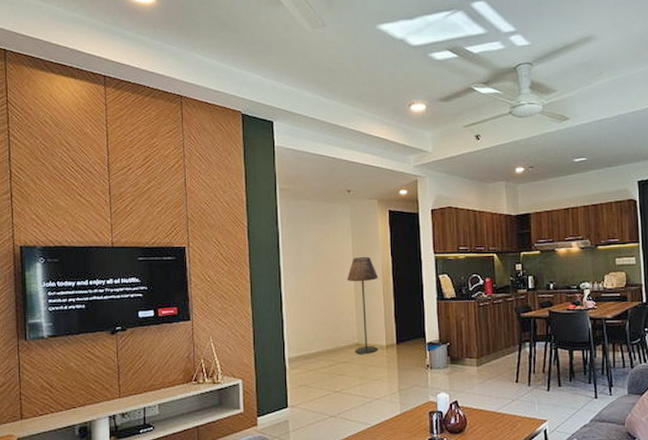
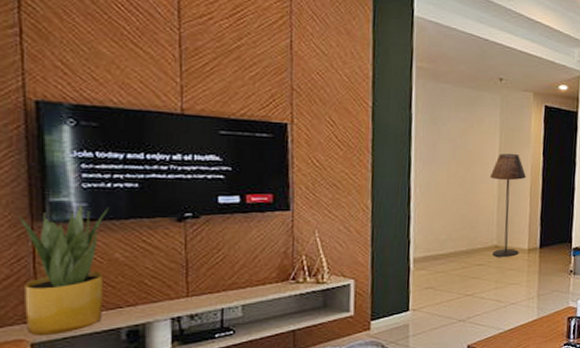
planter: none [10,325,66,432] -> present [19,206,109,337]

